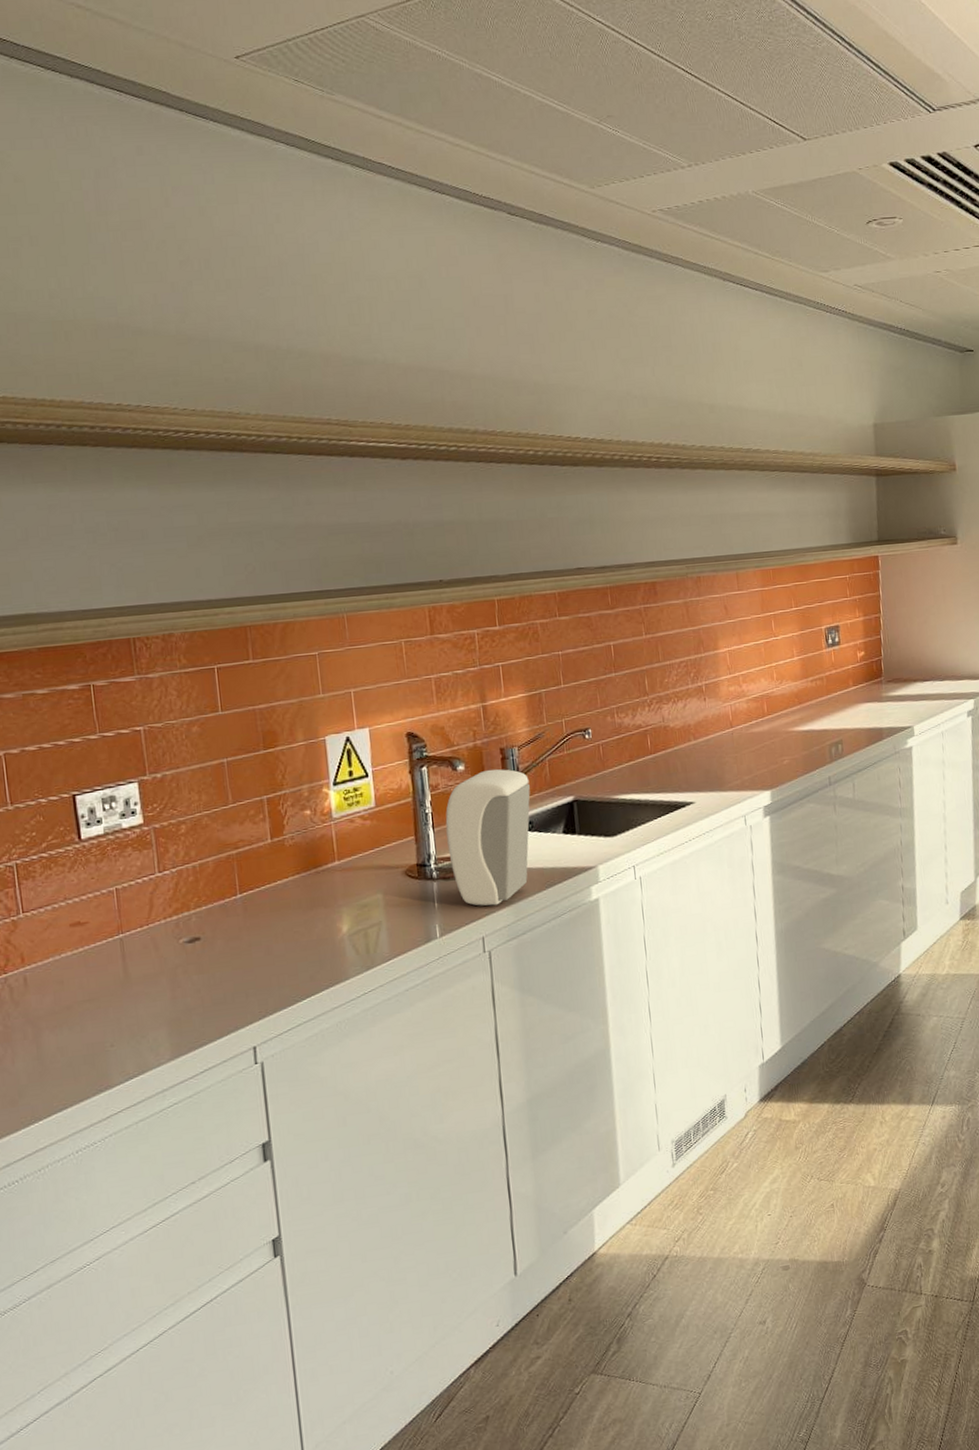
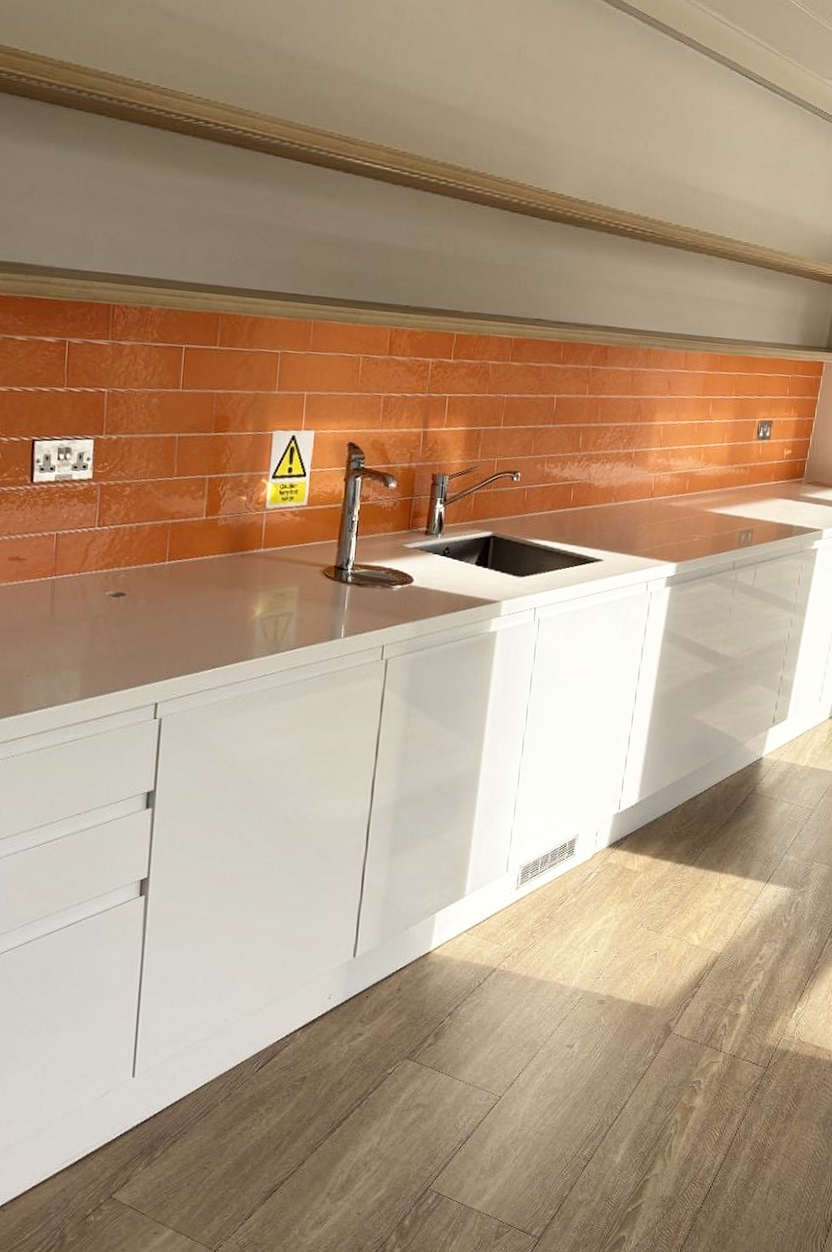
soap dispenser: present [445,769,530,906] -> none [366,491,454,619]

